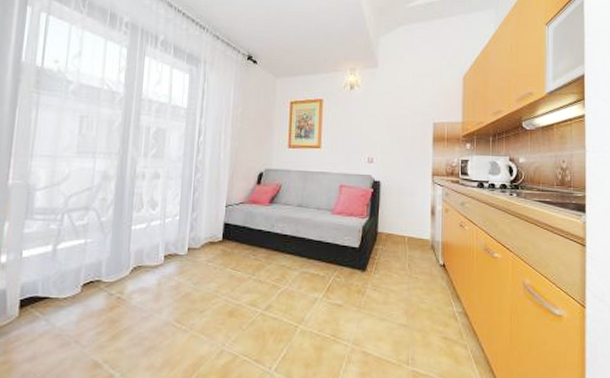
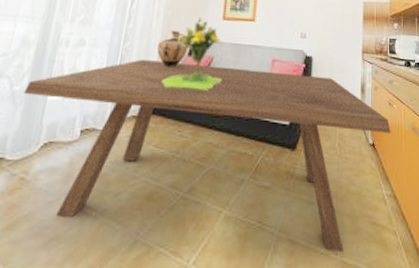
dining table: none [110,189,462,364] -> present [23,59,391,253]
ceramic jug: none [227,160,256,197] -> present [157,30,188,69]
bouquet: none [233,146,290,217] -> present [161,17,221,91]

